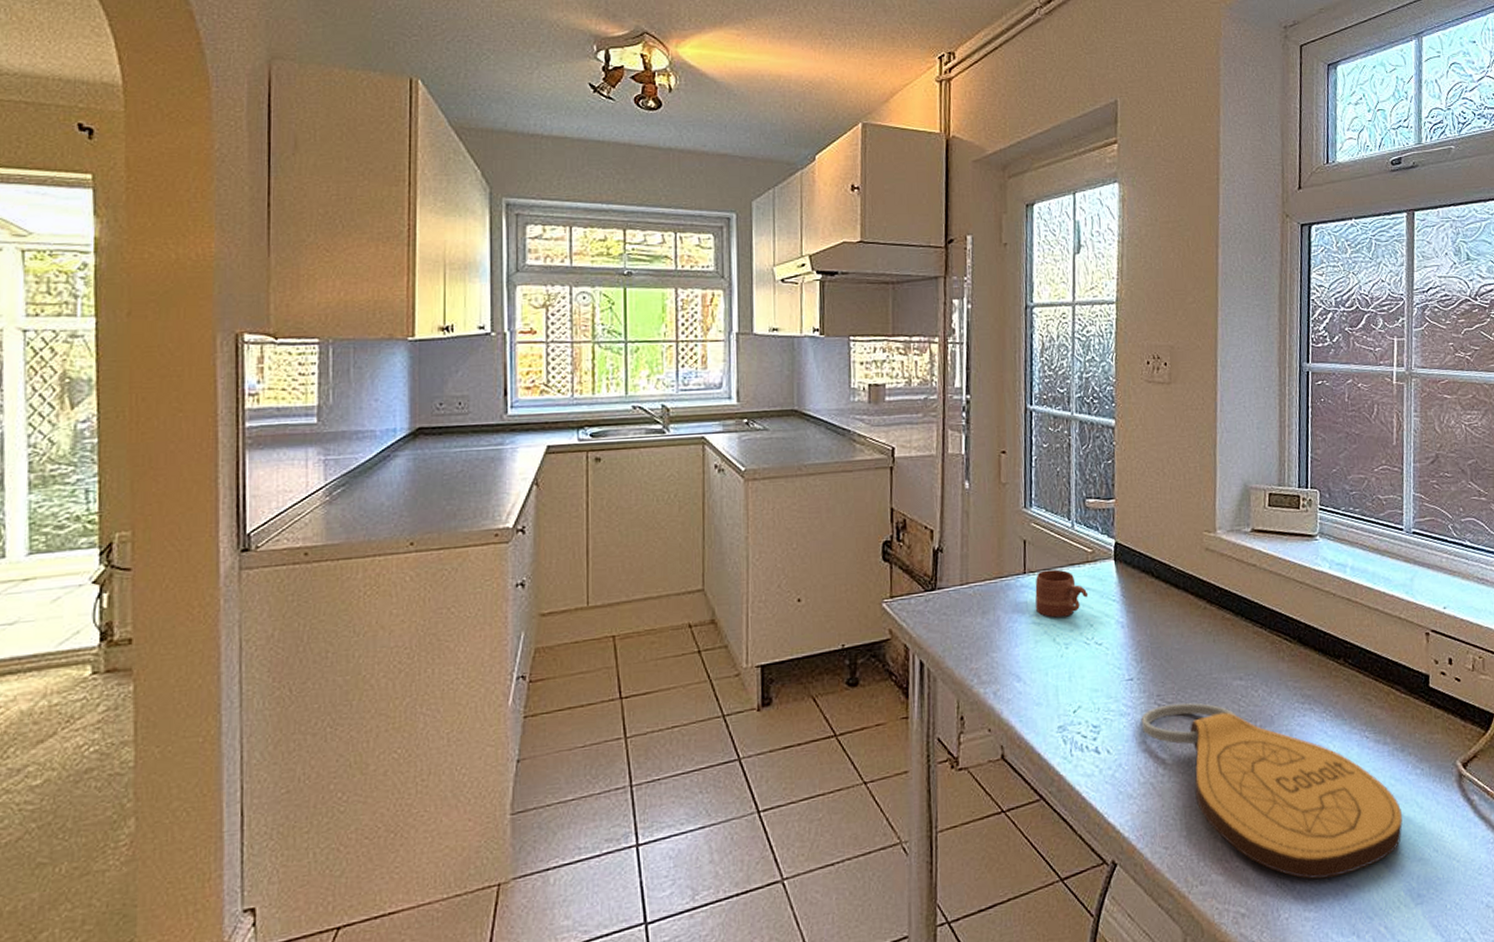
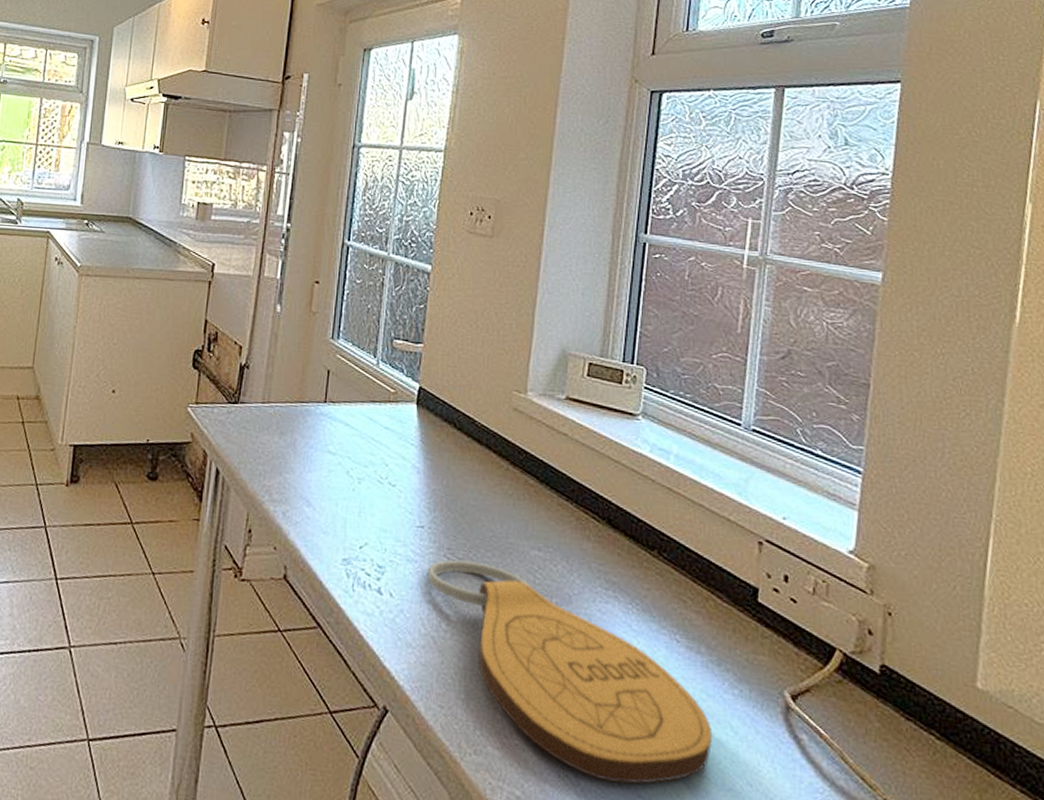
mug: present [1035,569,1089,618] -> none [333,402,387,452]

